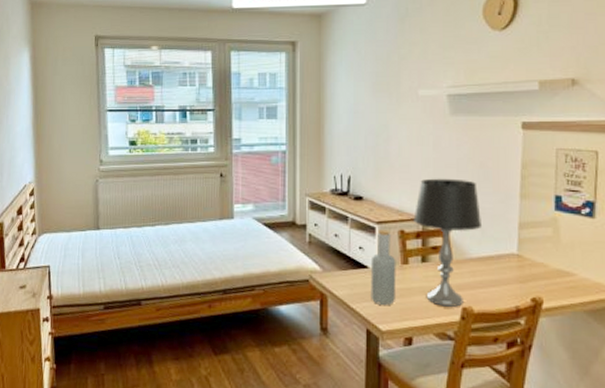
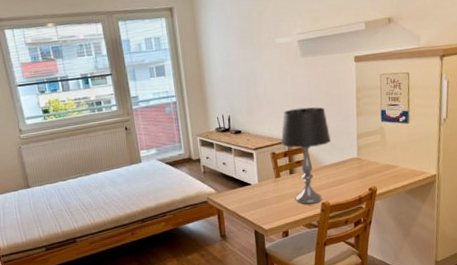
bottle: present [370,230,396,305] -> none [252,154,273,211]

